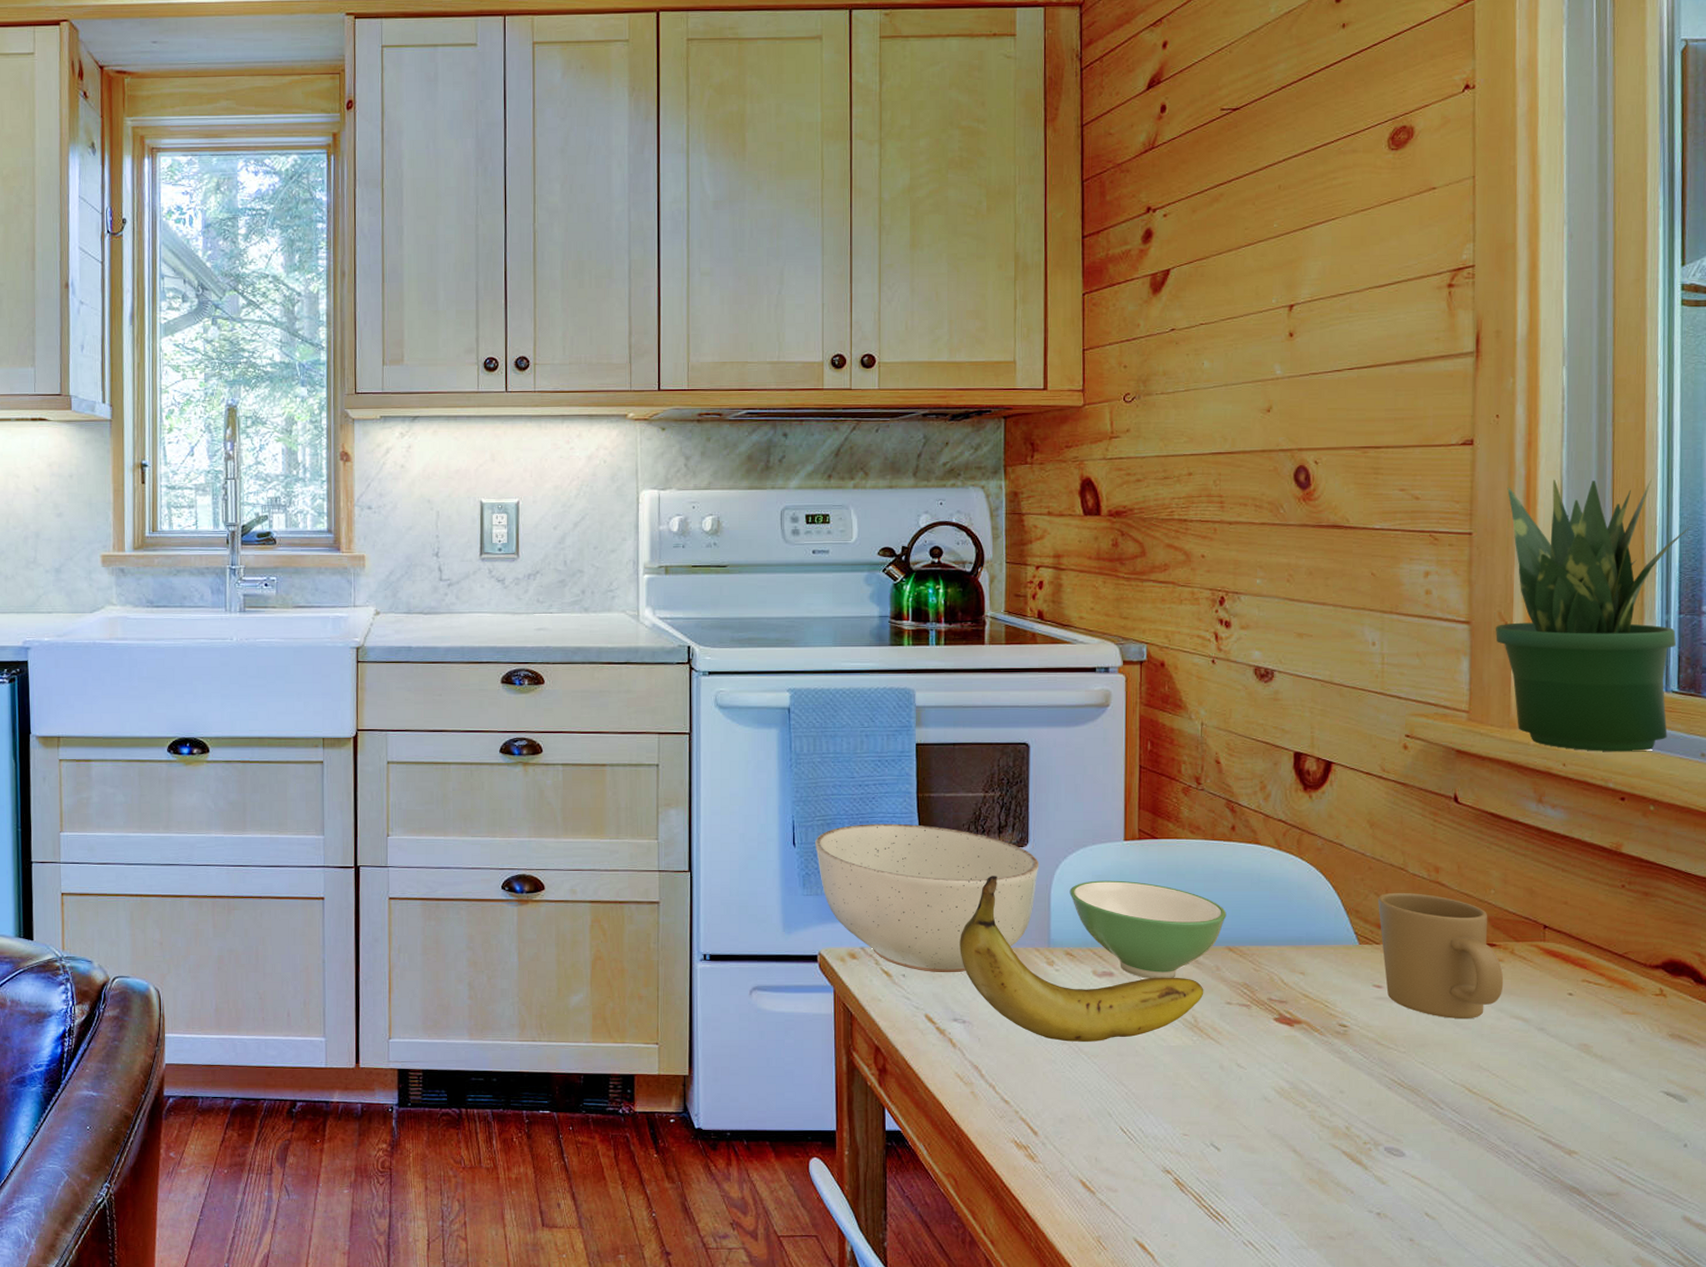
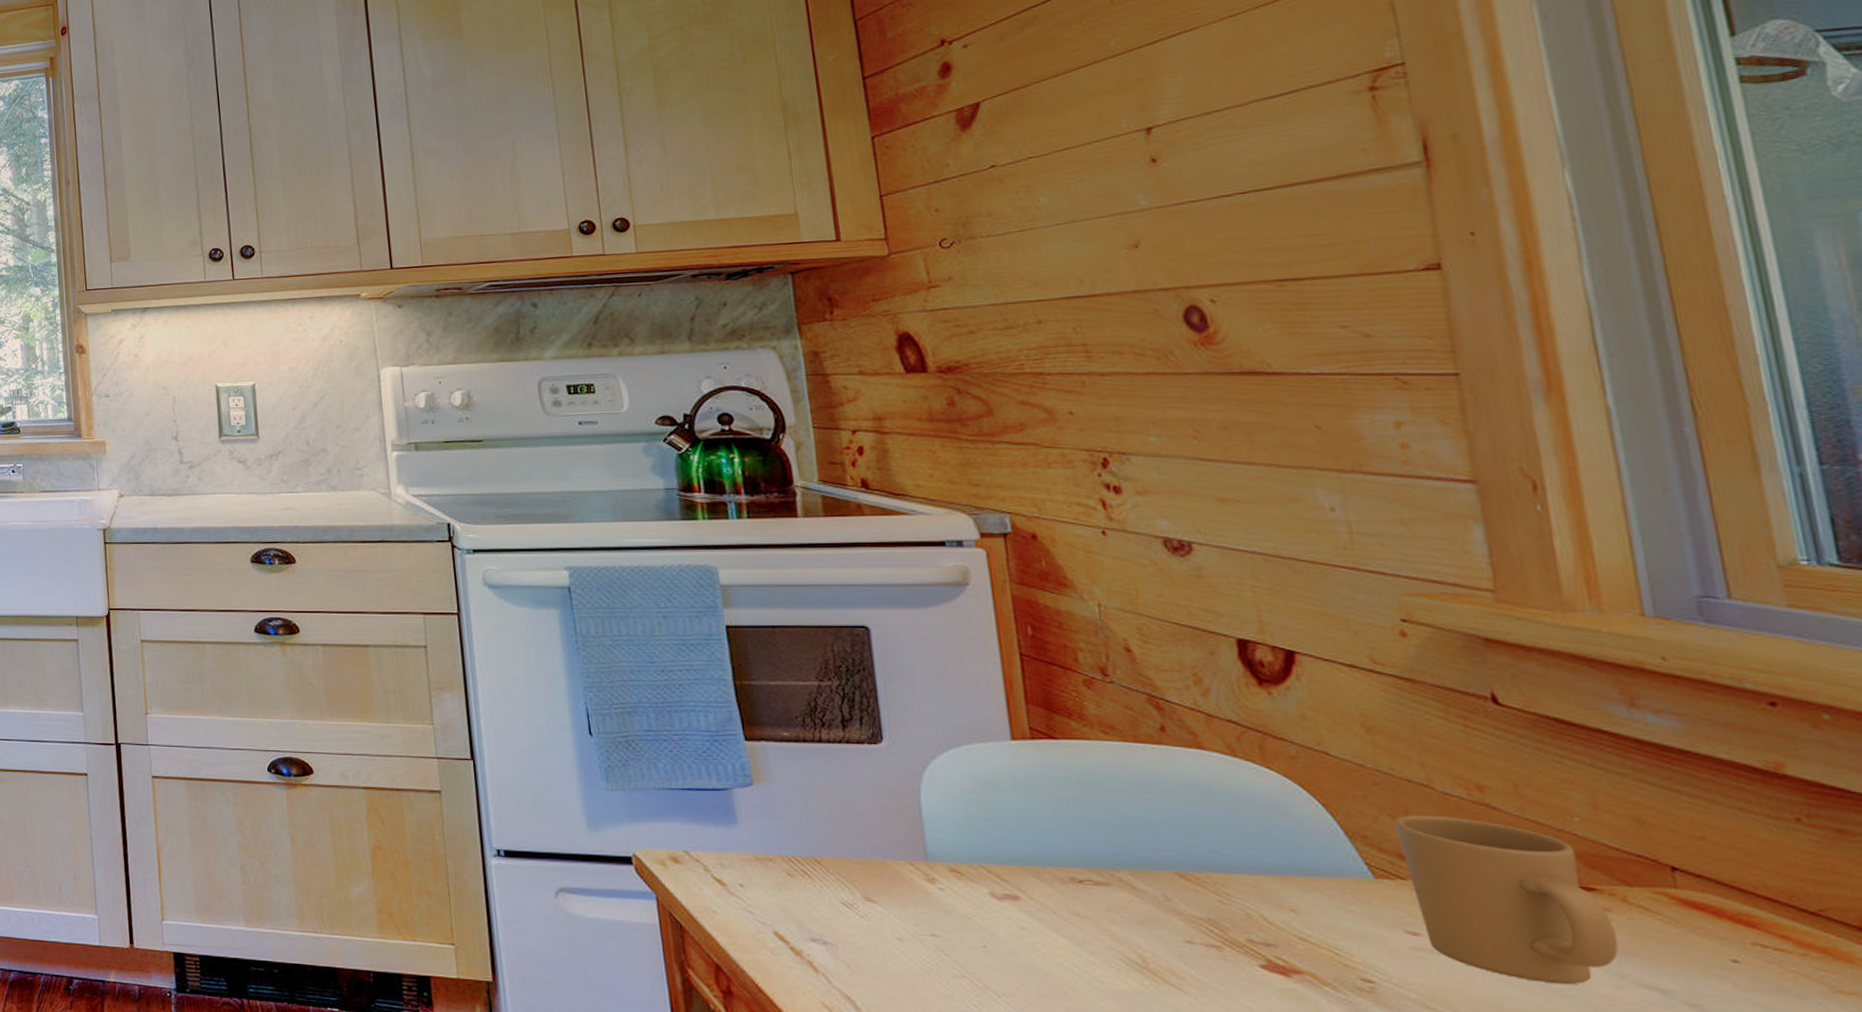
bowl: present [814,823,1039,973] -> none [614,713,901,886]
fruit: present [960,876,1204,1042] -> none [807,776,1152,978]
bowl: present [1069,880,1227,979] -> none [945,785,1170,907]
planter: present [1496,479,1691,752] -> none [1504,296,1834,643]

